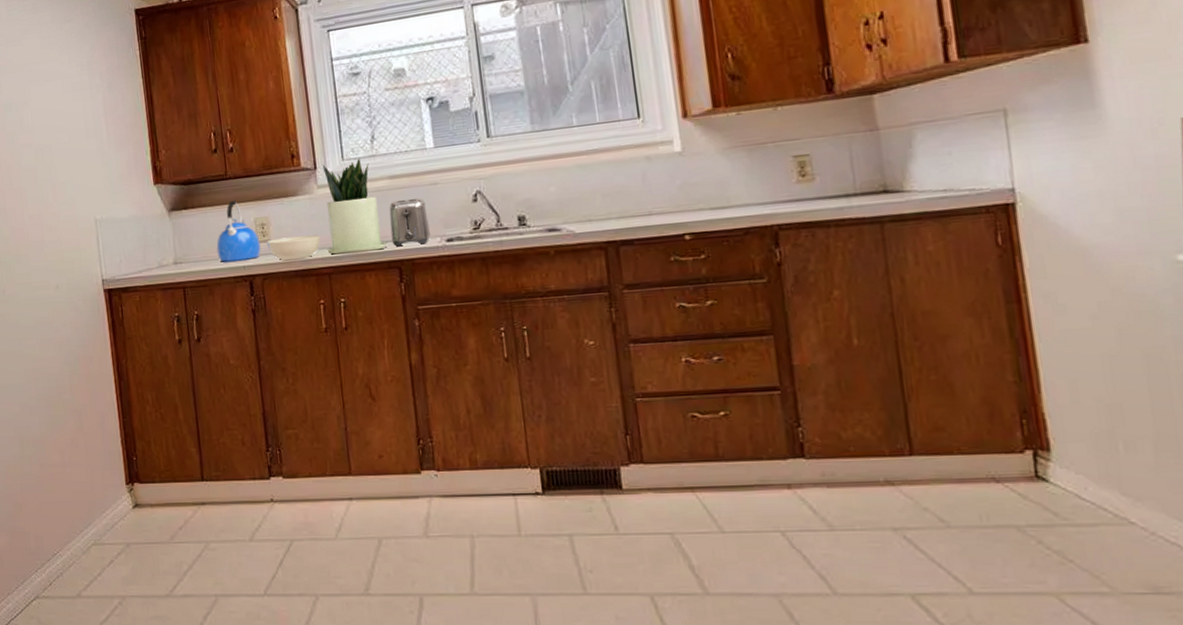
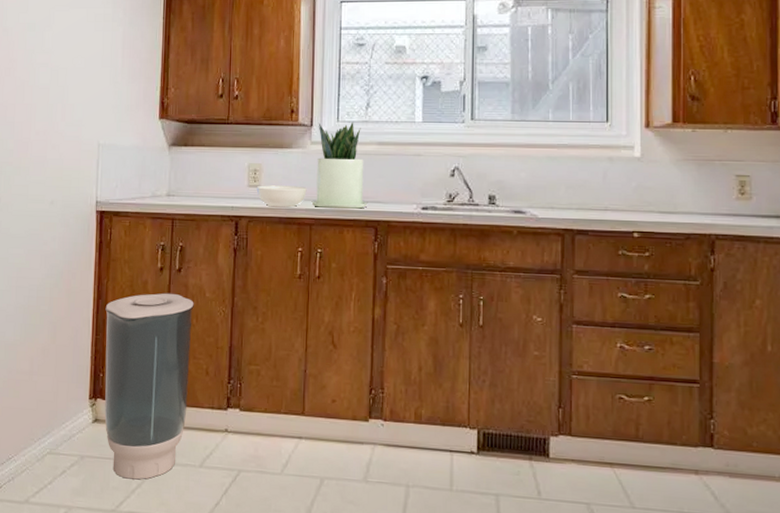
trash can: none [128,365,229,562] -> present [104,293,194,480]
kettle: present [216,201,261,262] -> none [209,145,251,201]
toaster: present [389,197,431,247] -> none [372,165,408,209]

